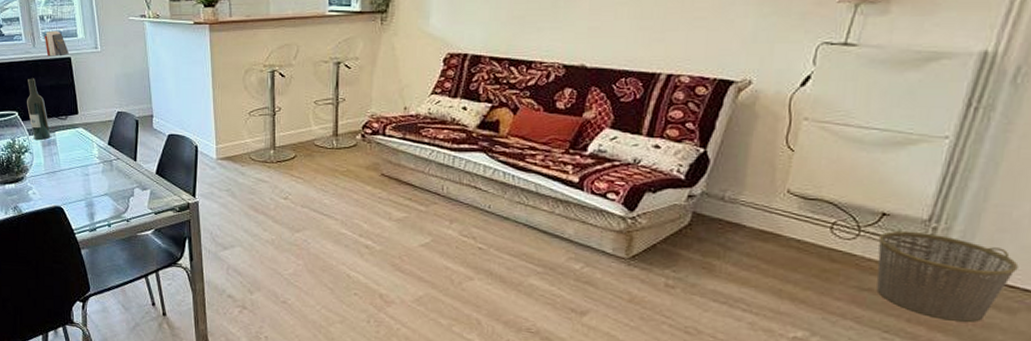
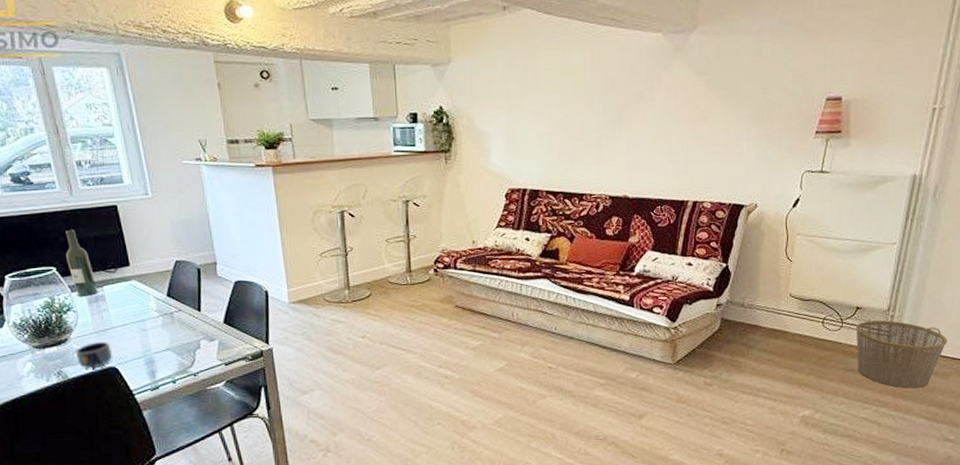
mug: none [29,182,60,207] -> present [74,342,113,369]
books: present [45,30,69,57] -> none [84,176,114,205]

